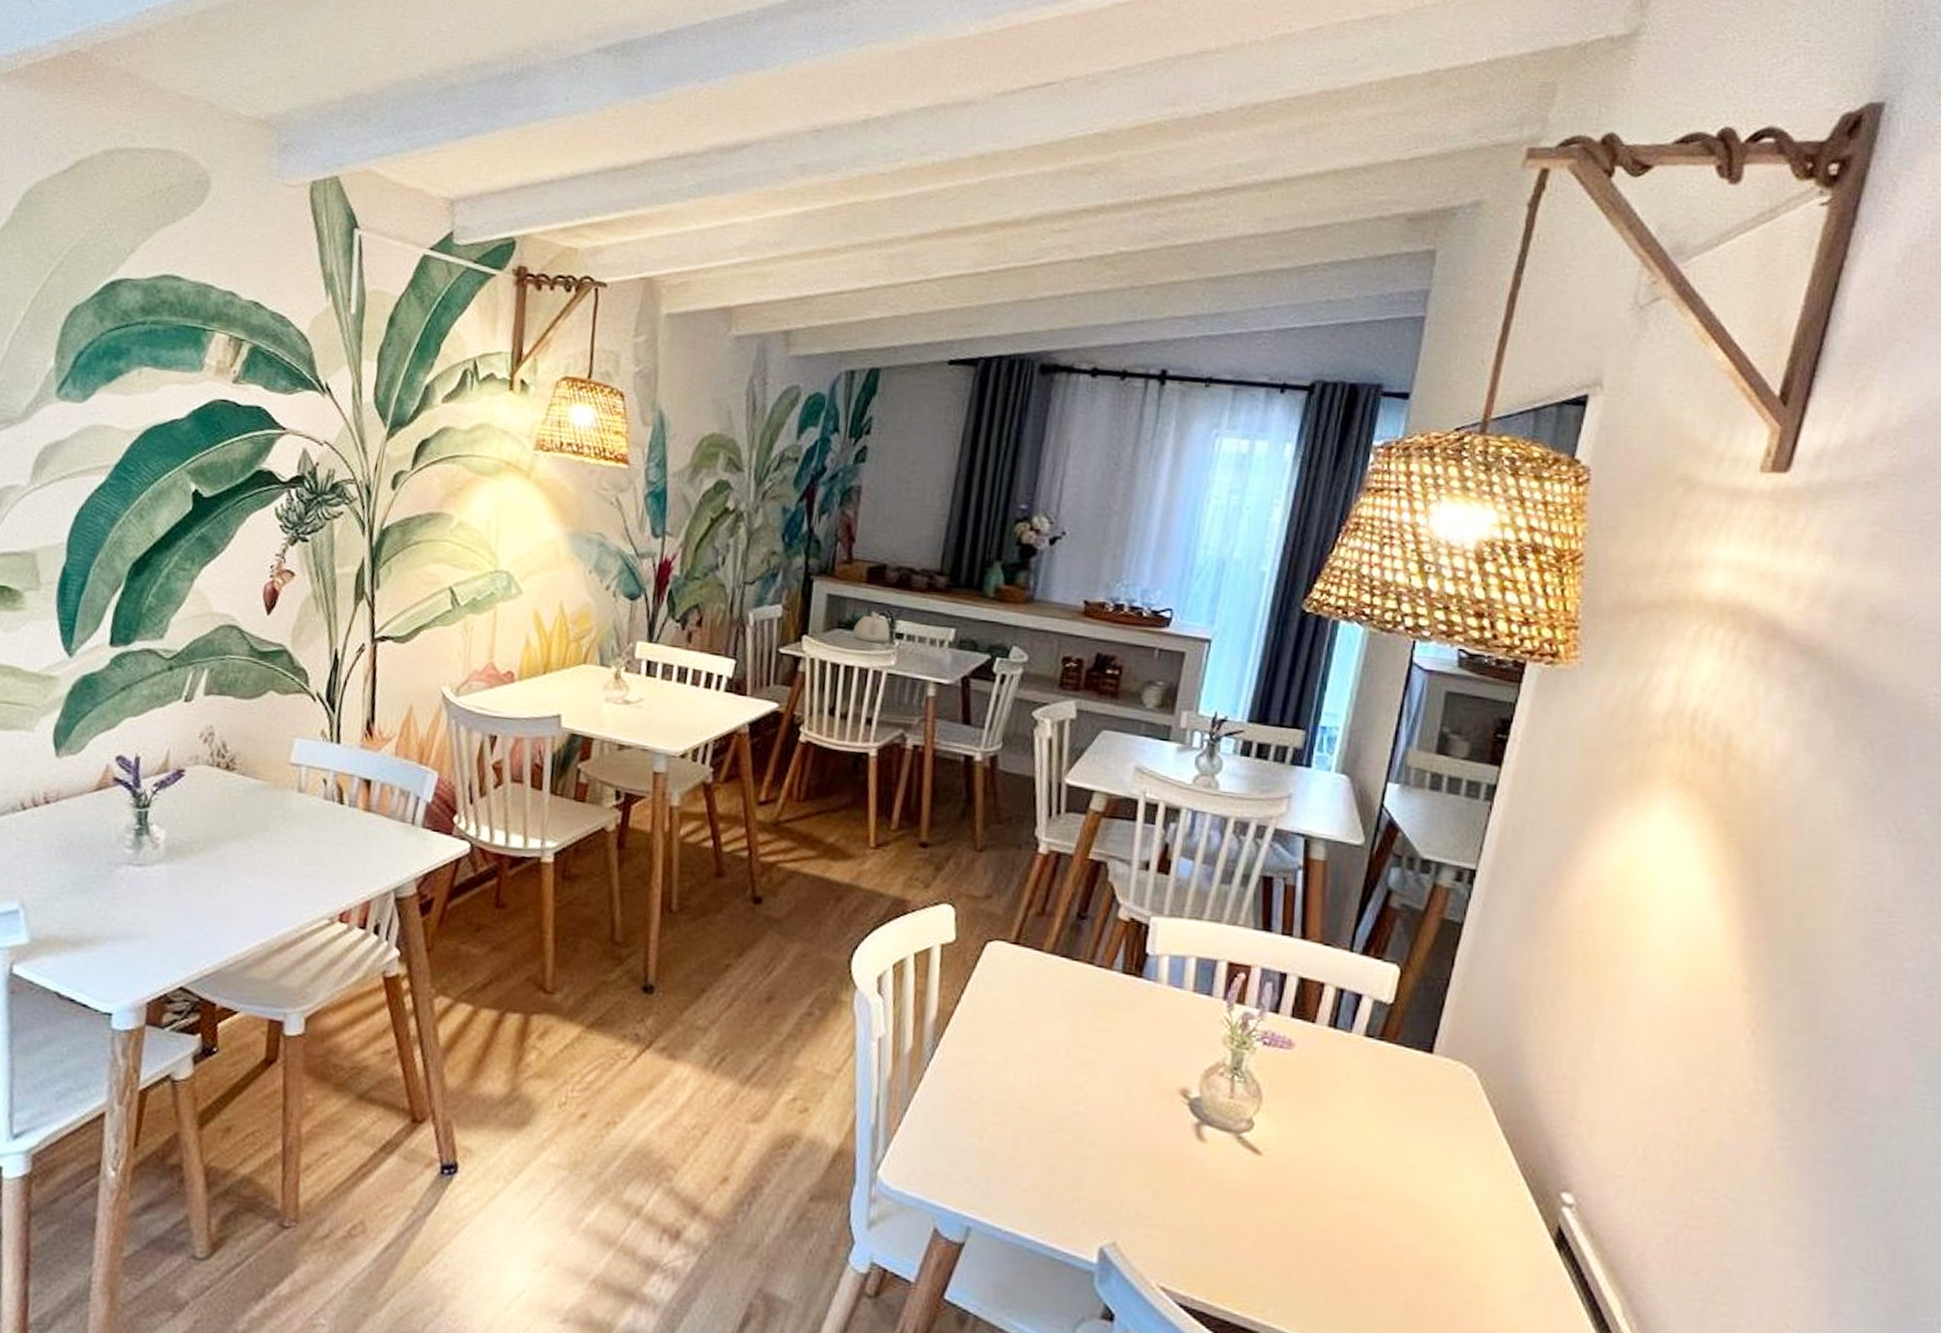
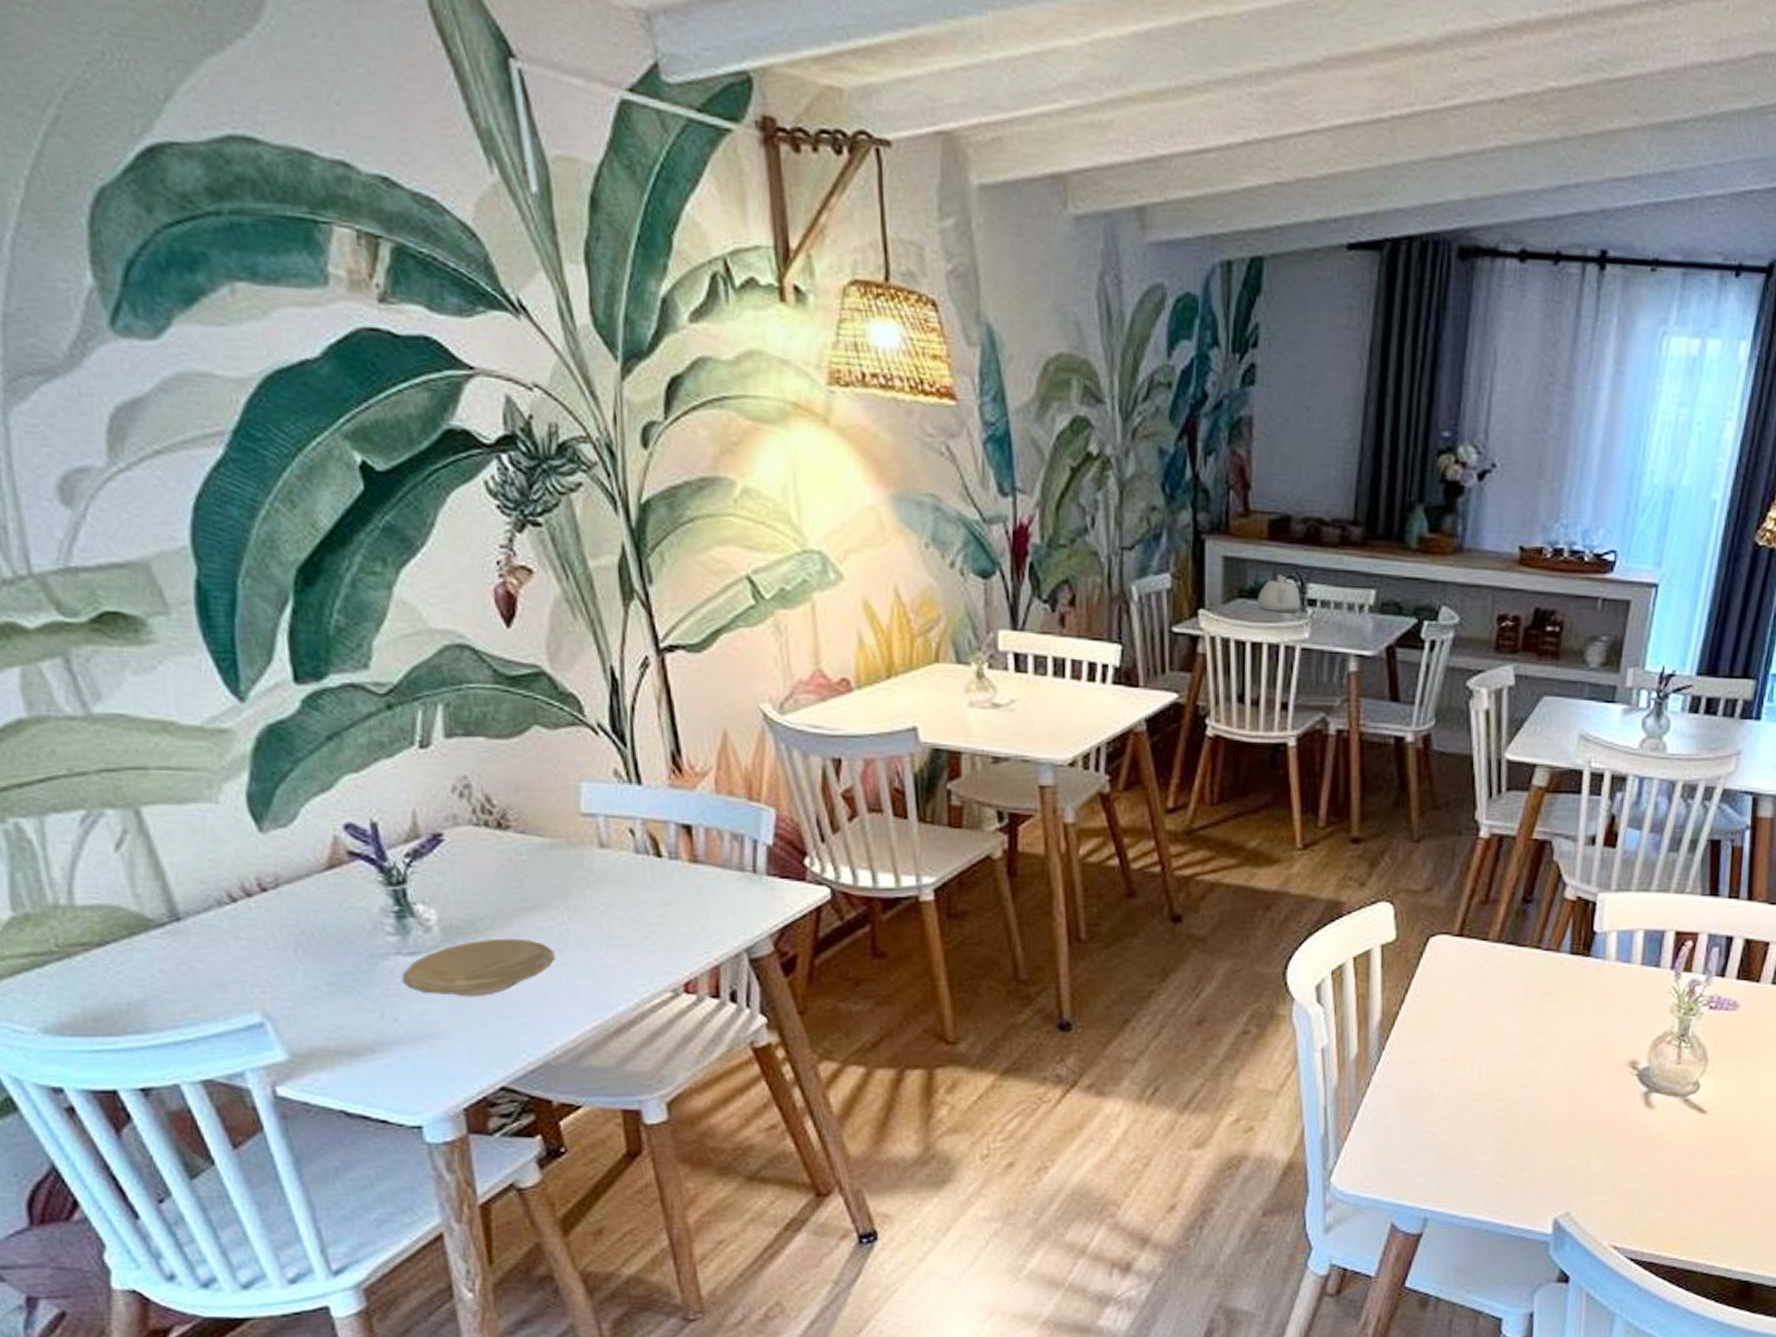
saucer: none [127,859,246,908] -> present [401,938,555,997]

